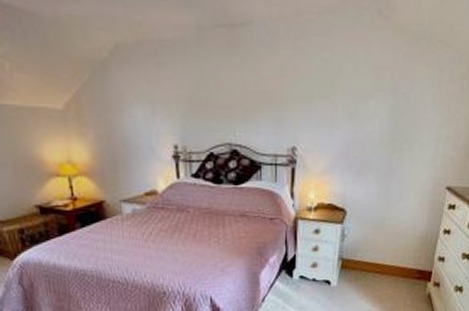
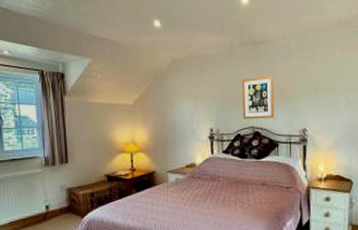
wall art: none [215,74,257,133] -> present [242,75,275,119]

